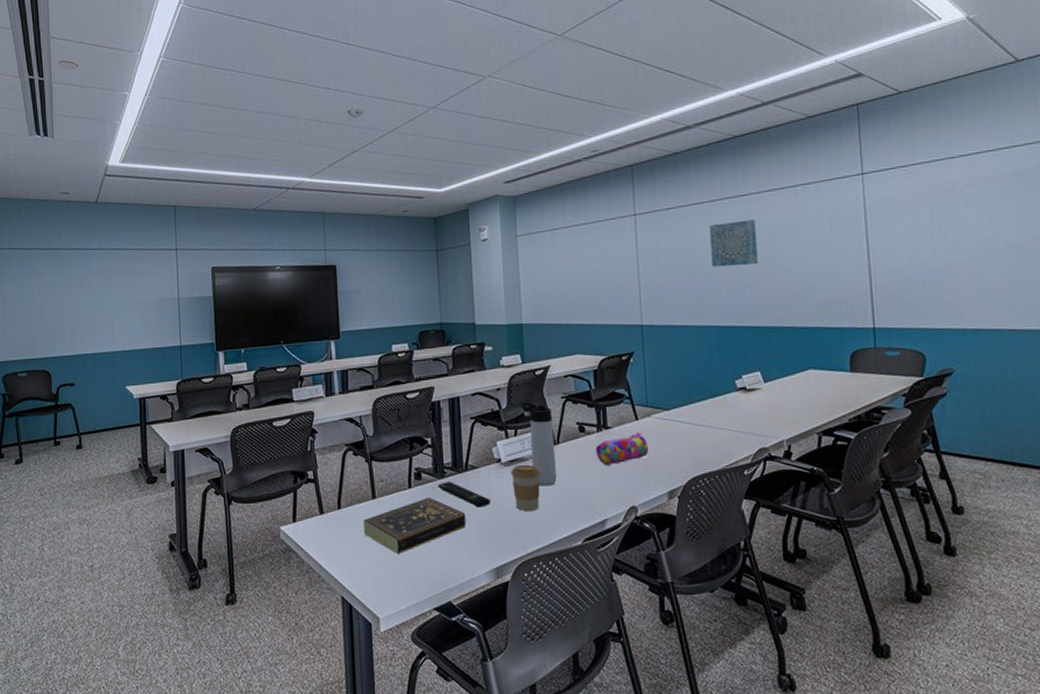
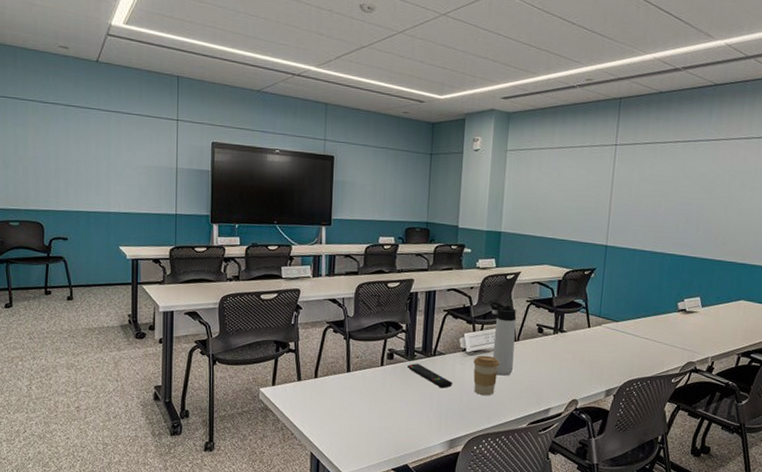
book: present [362,498,466,554] -> none [335,375,429,421]
pencil case: present [596,432,649,466] -> none [550,338,596,364]
wall art: present [710,220,758,267] -> none [676,162,720,204]

